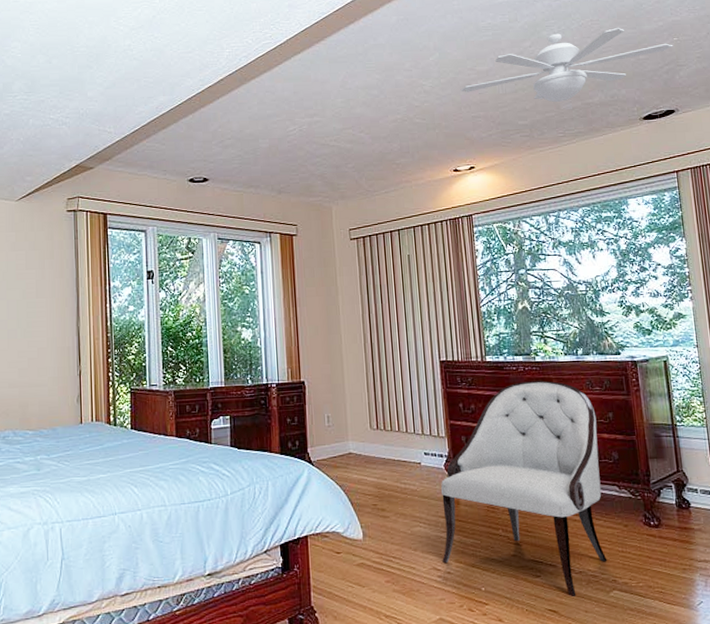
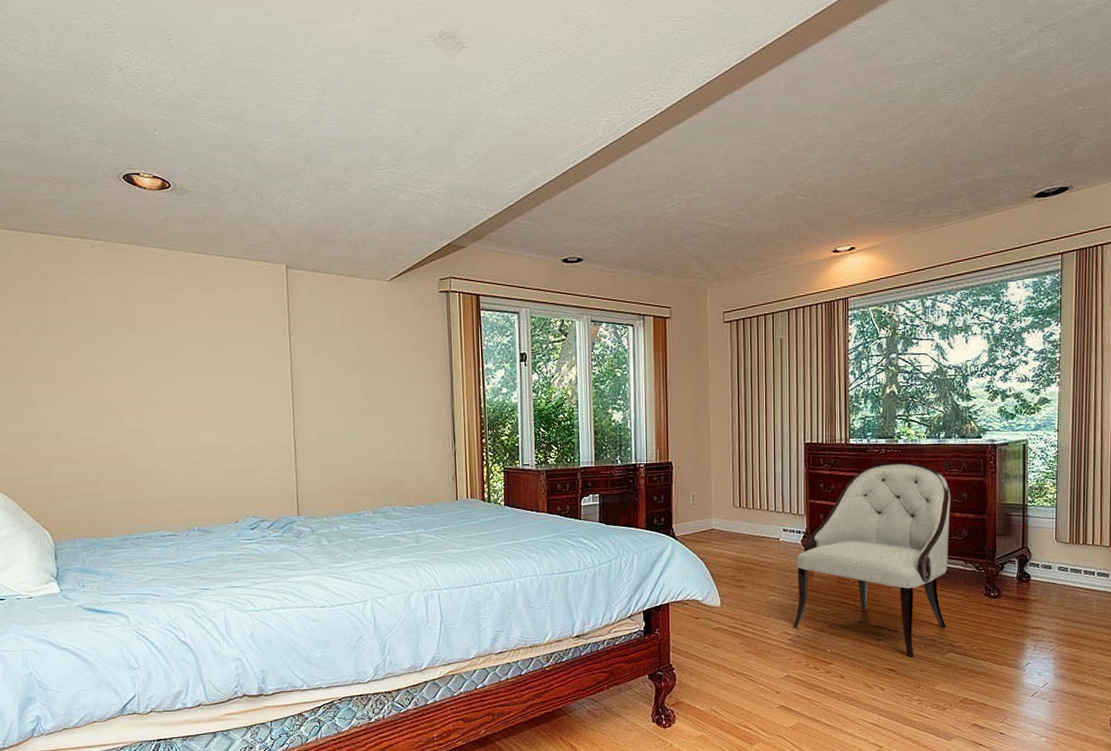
ceiling fan: present [460,27,673,102] -> none [847,94,1077,178]

